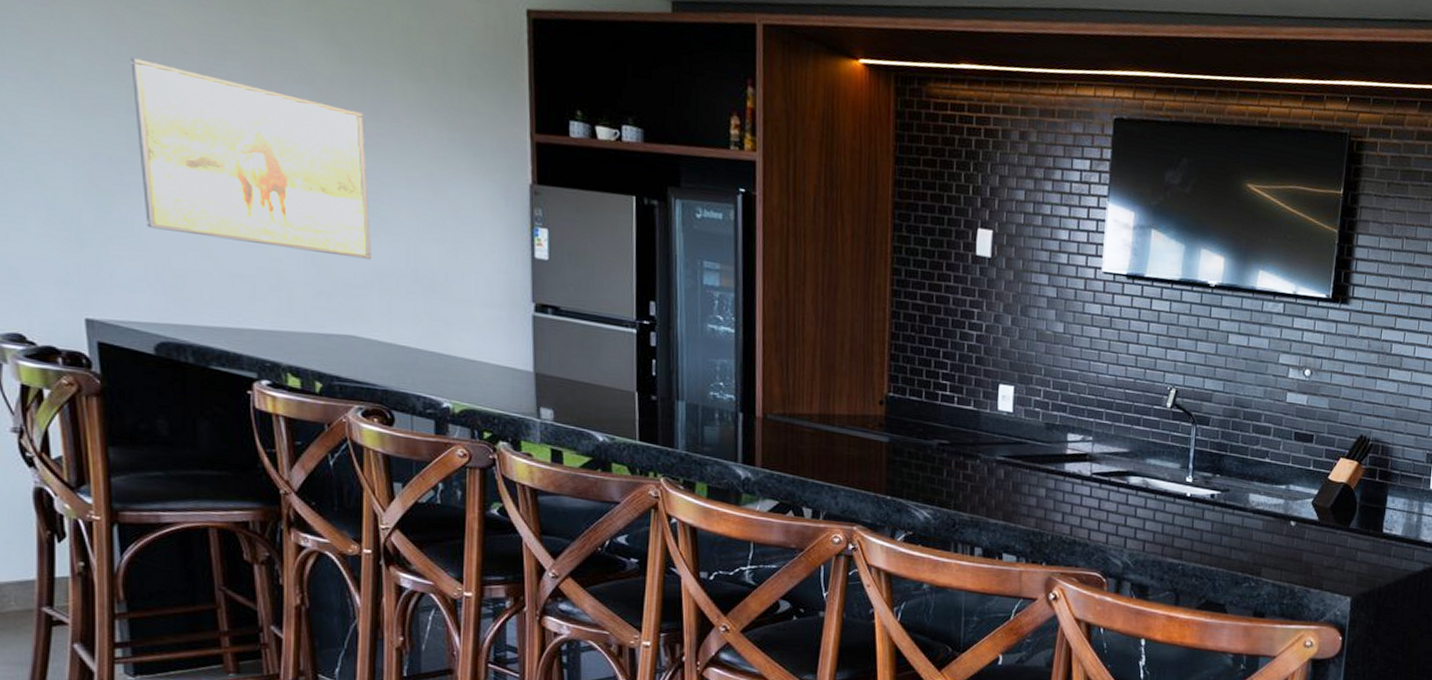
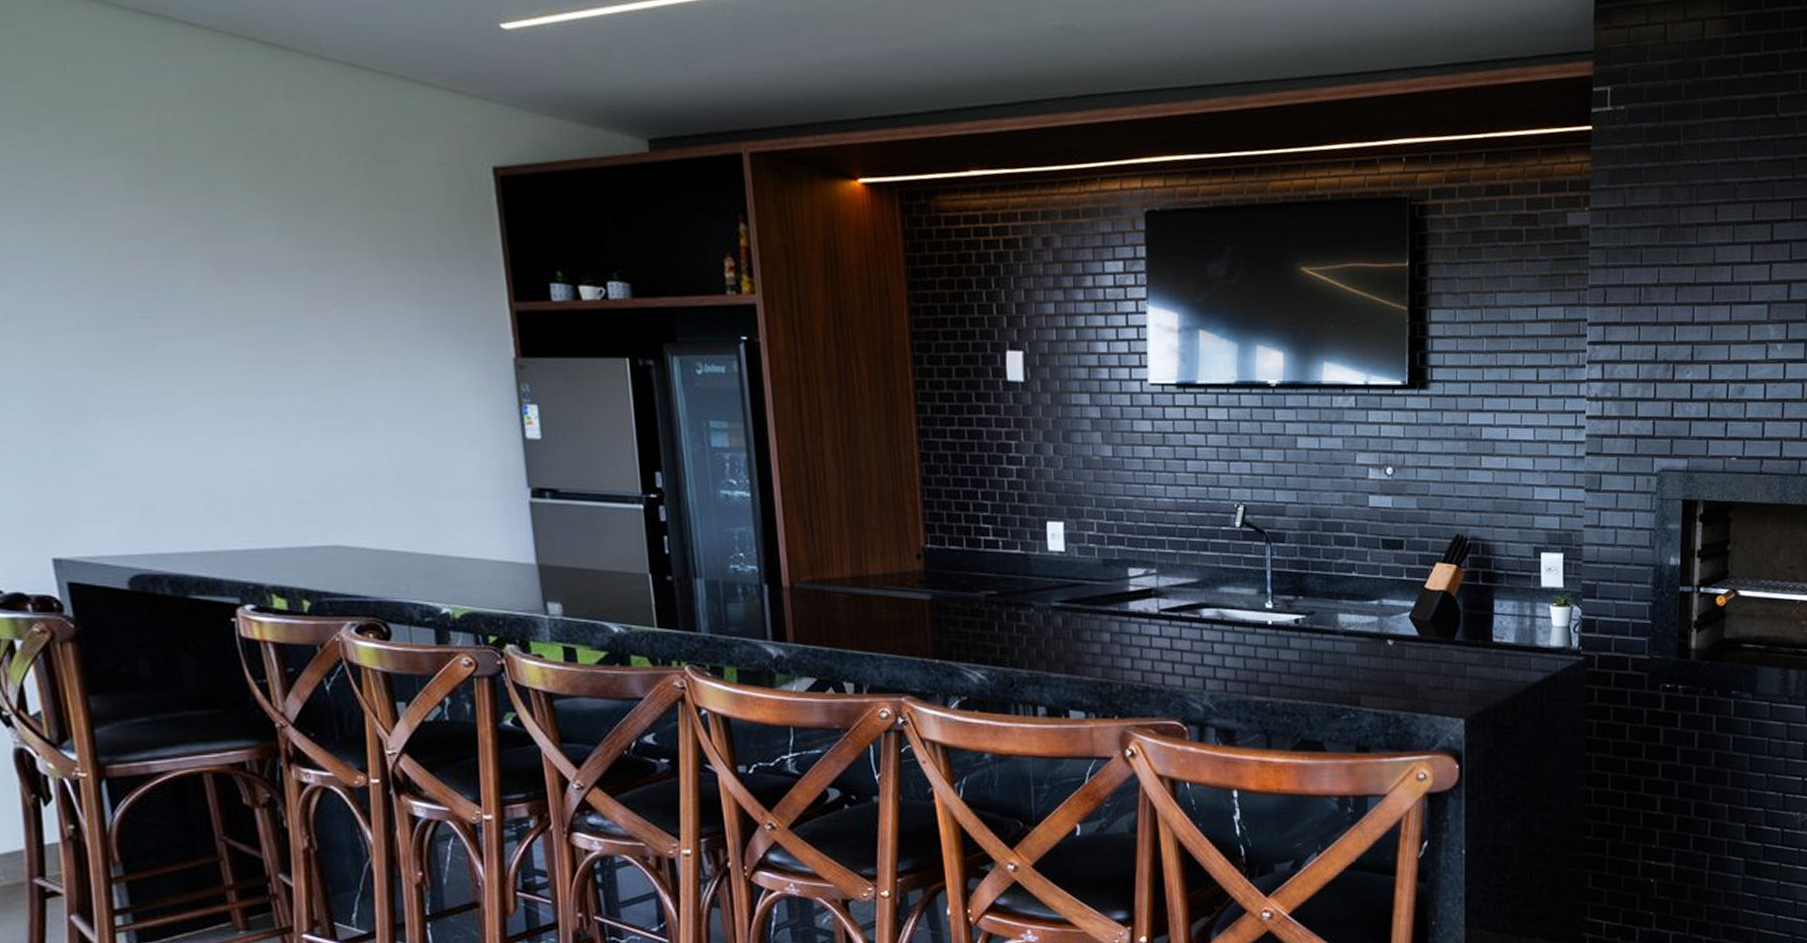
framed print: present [131,57,372,260] -> none [76,269,352,461]

